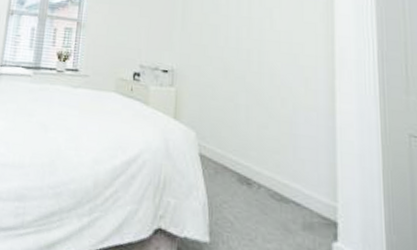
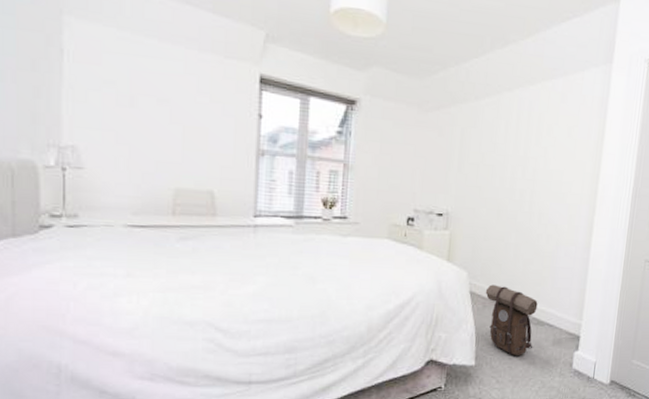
backpack: none [216,148,279,238] -> present [485,284,538,355]

